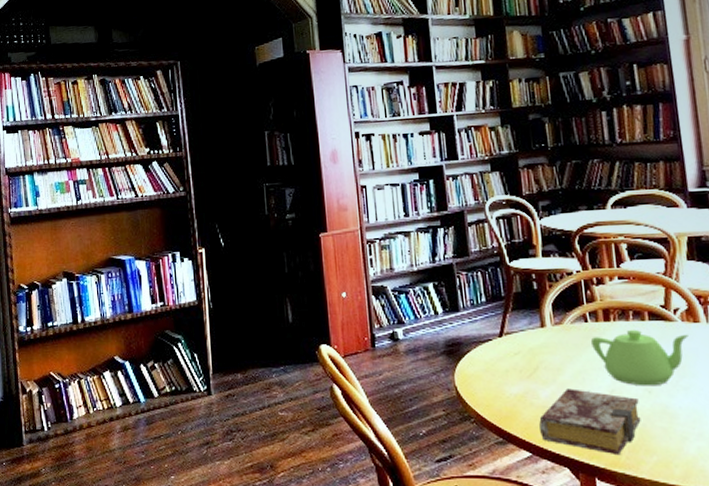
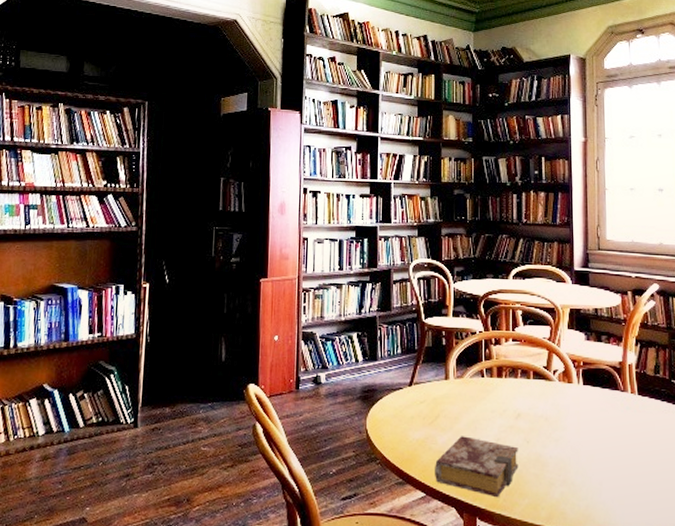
teapot: present [590,329,688,386] -> none [484,385,563,437]

